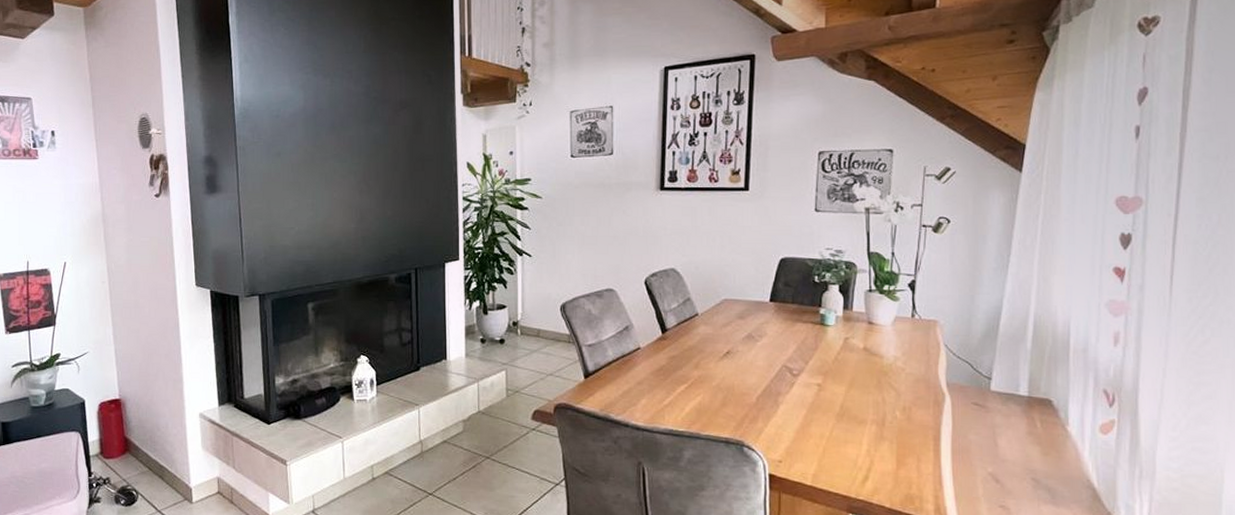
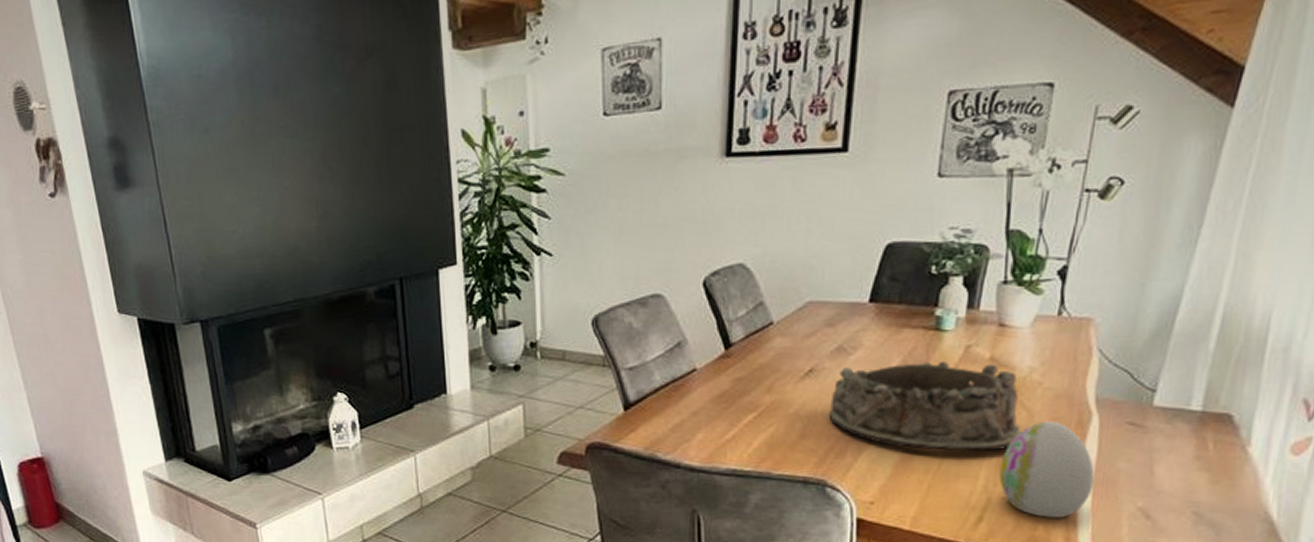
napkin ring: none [743,348,892,422] -> present [828,360,1021,452]
decorative egg: none [878,399,952,479] -> present [999,421,1095,518]

